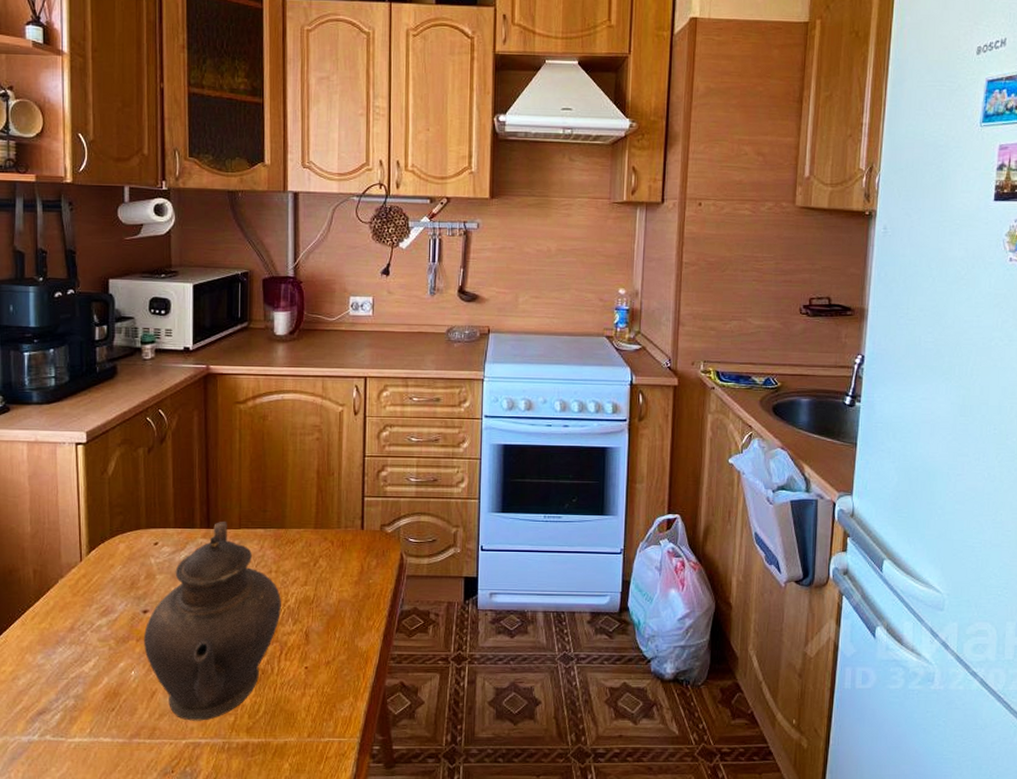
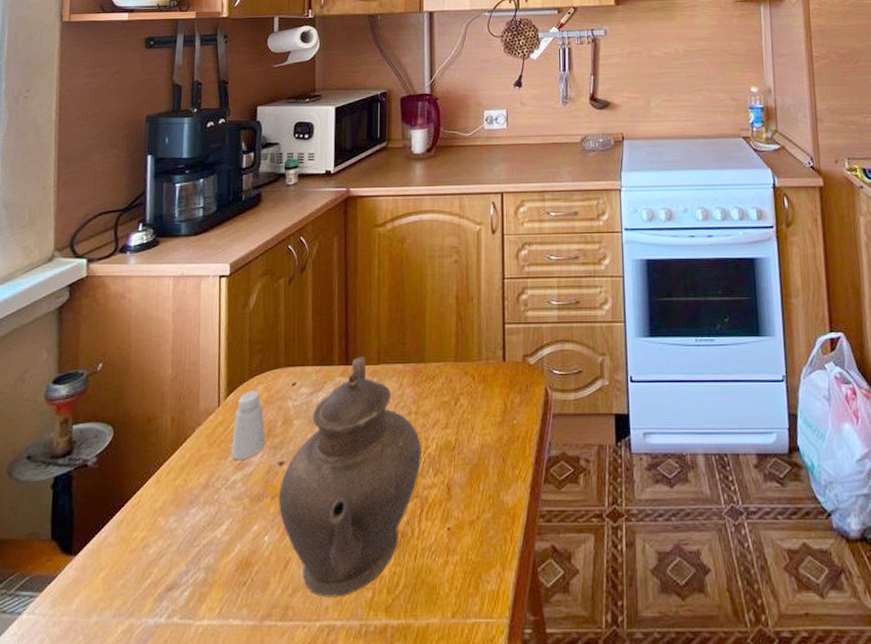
saltshaker: none [95,548,129,607] -> present [231,391,266,459]

